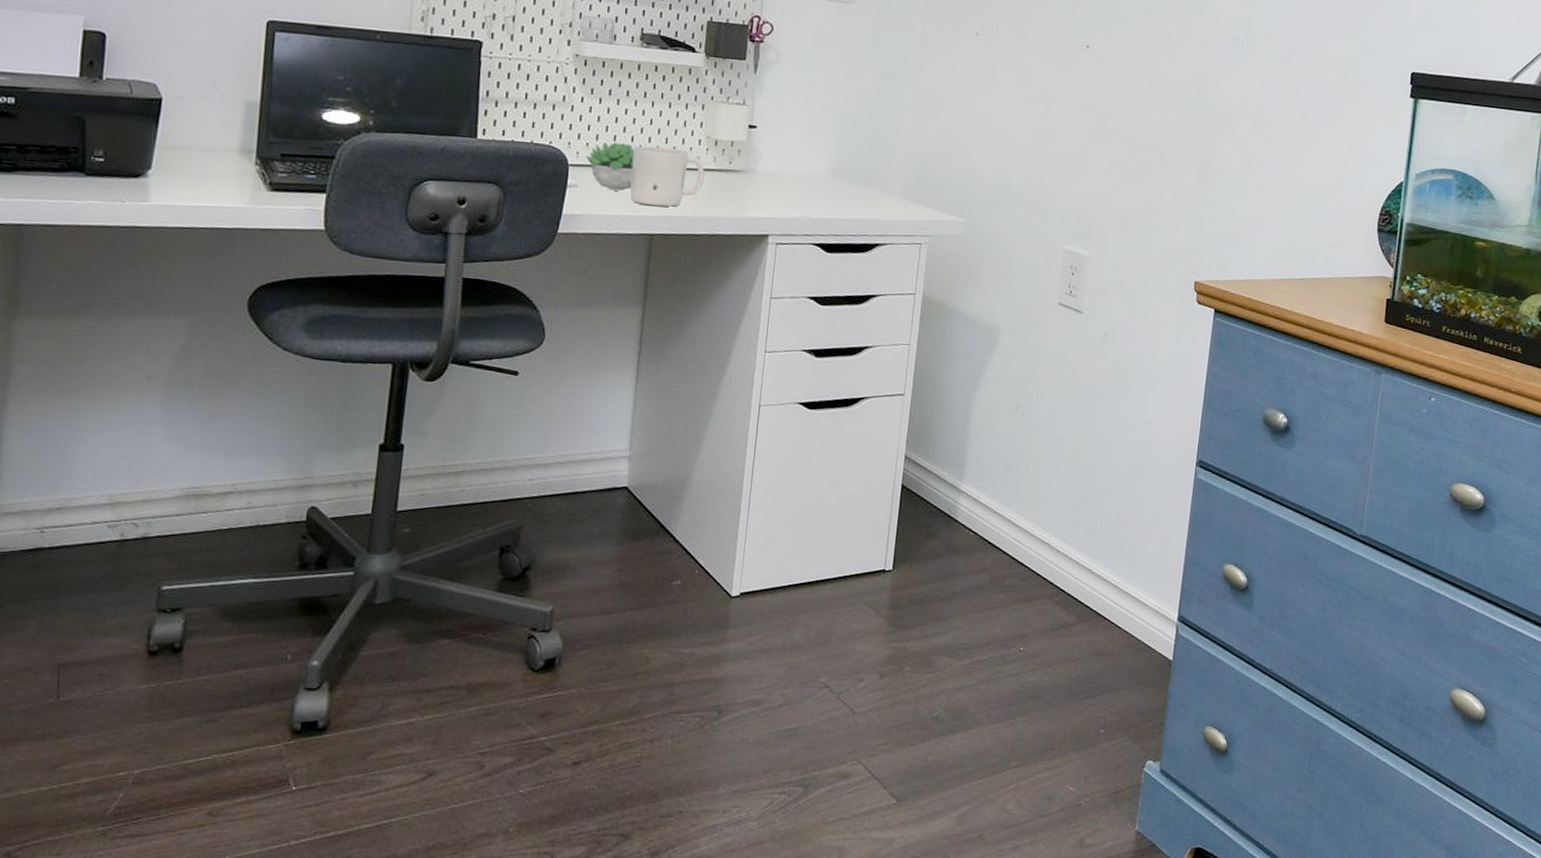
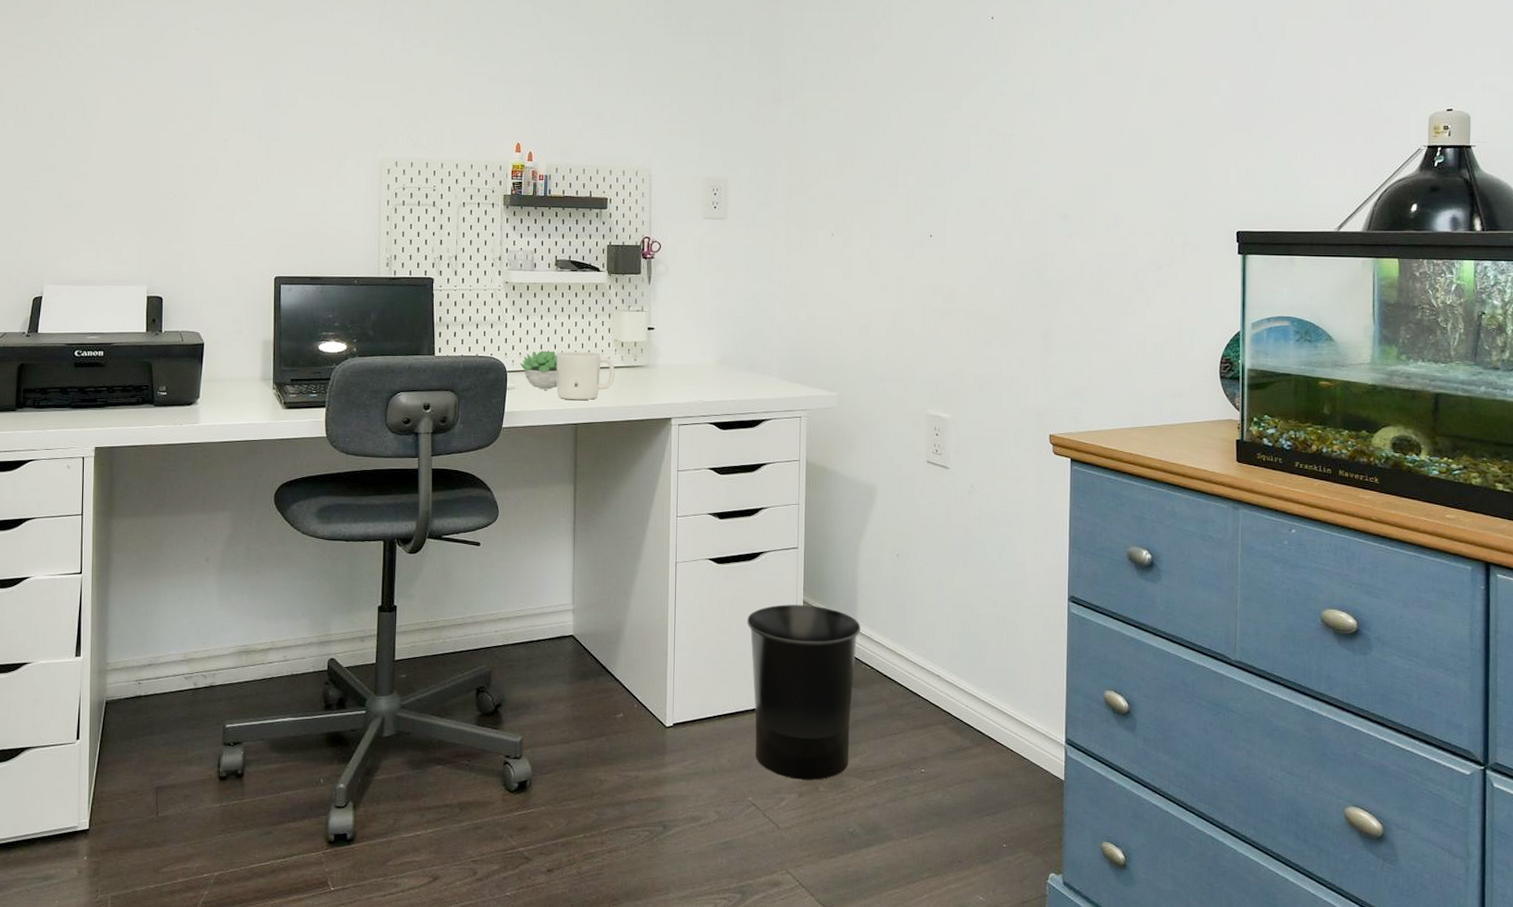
waste bin: none [834,459,967,659] -> present [747,604,860,780]

